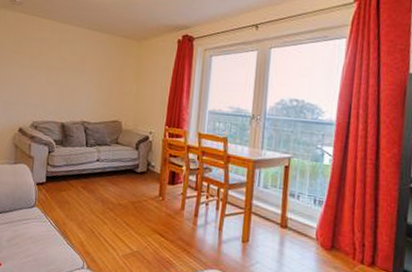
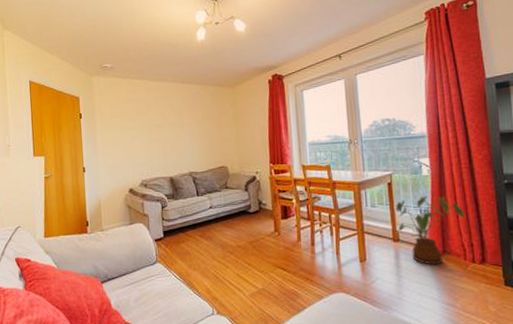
house plant: none [287,186,362,260] -> present [396,196,465,265]

